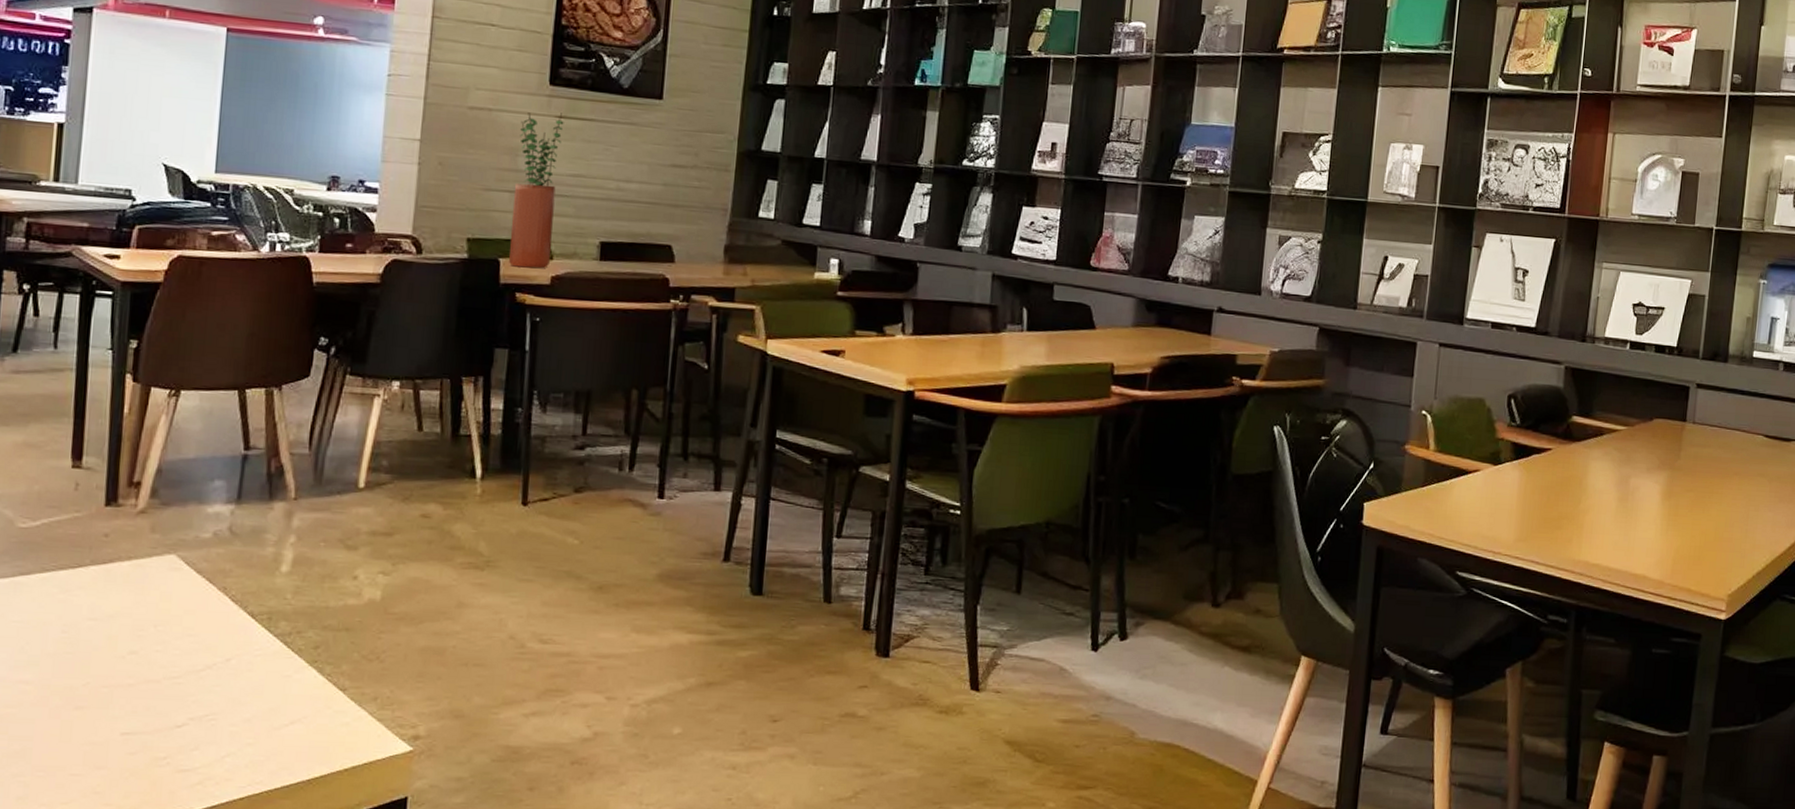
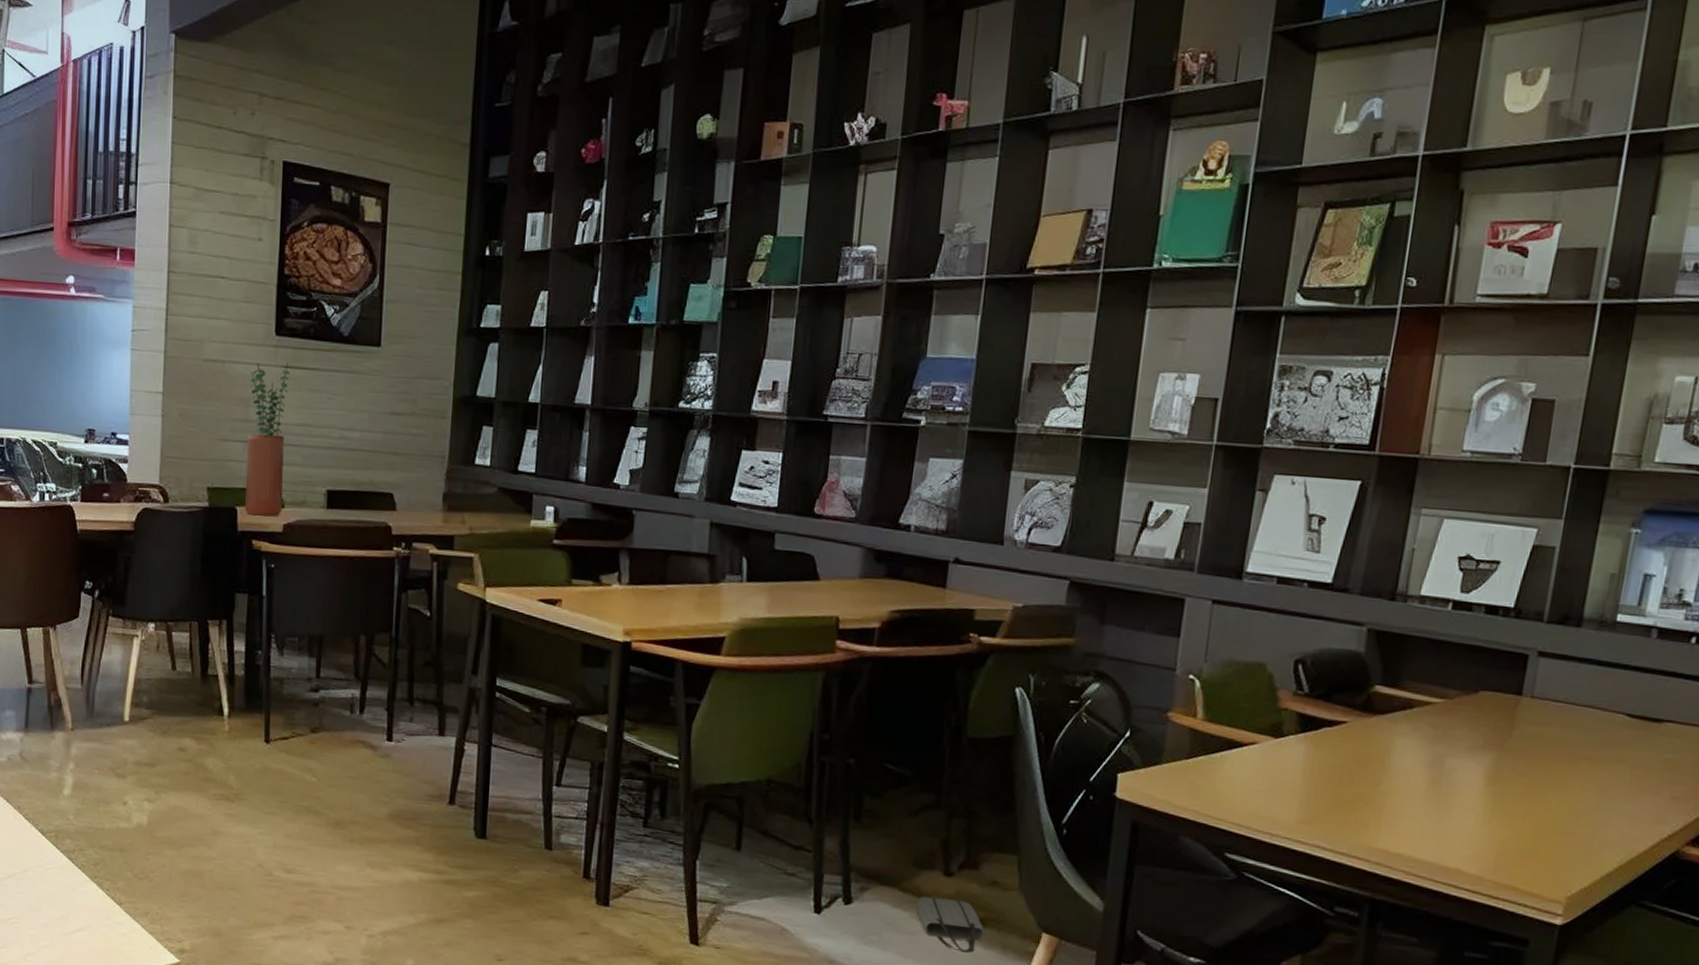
tote bag: none [1187,628,1250,680] -> present [916,896,985,953]

